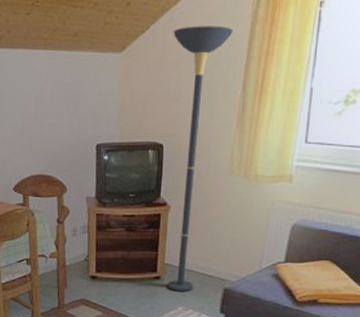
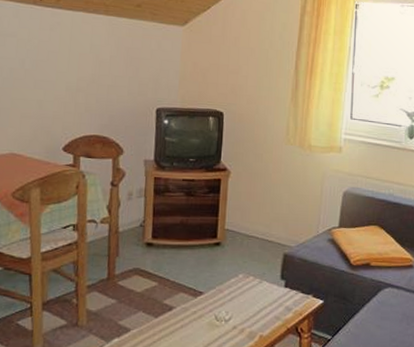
floor lamp: present [168,25,234,291] -> none [228,10,286,258]

